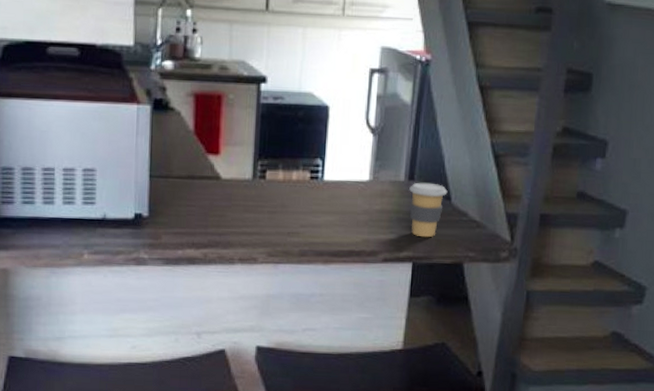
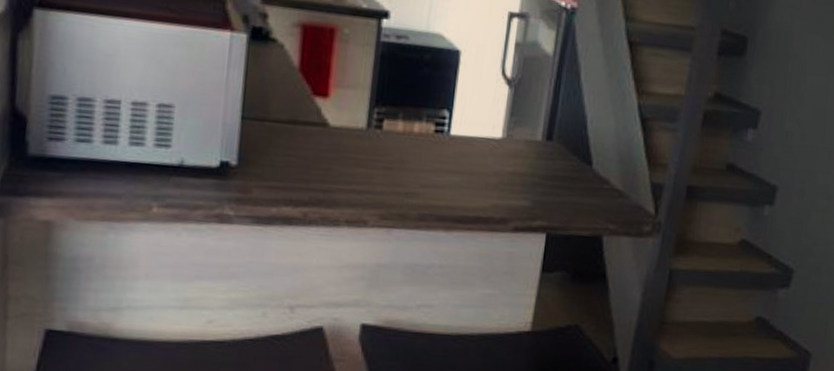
coffee cup: present [409,182,448,238] -> none [546,143,589,207]

